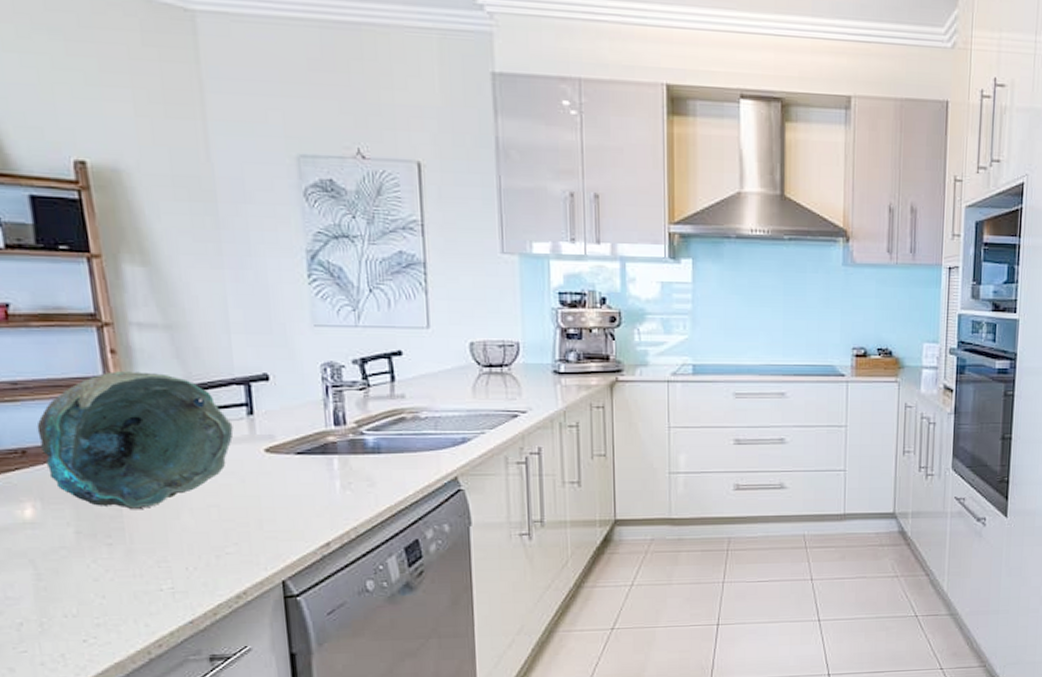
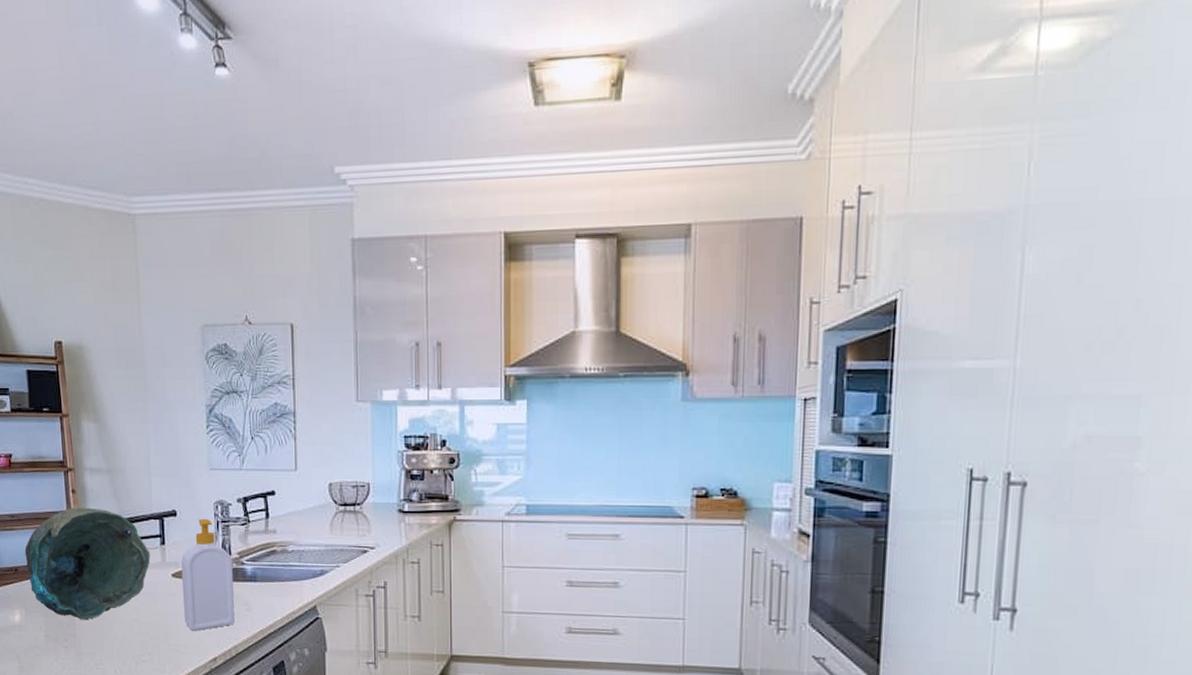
soap bottle: none [277,382,355,514] -> present [181,518,236,631]

